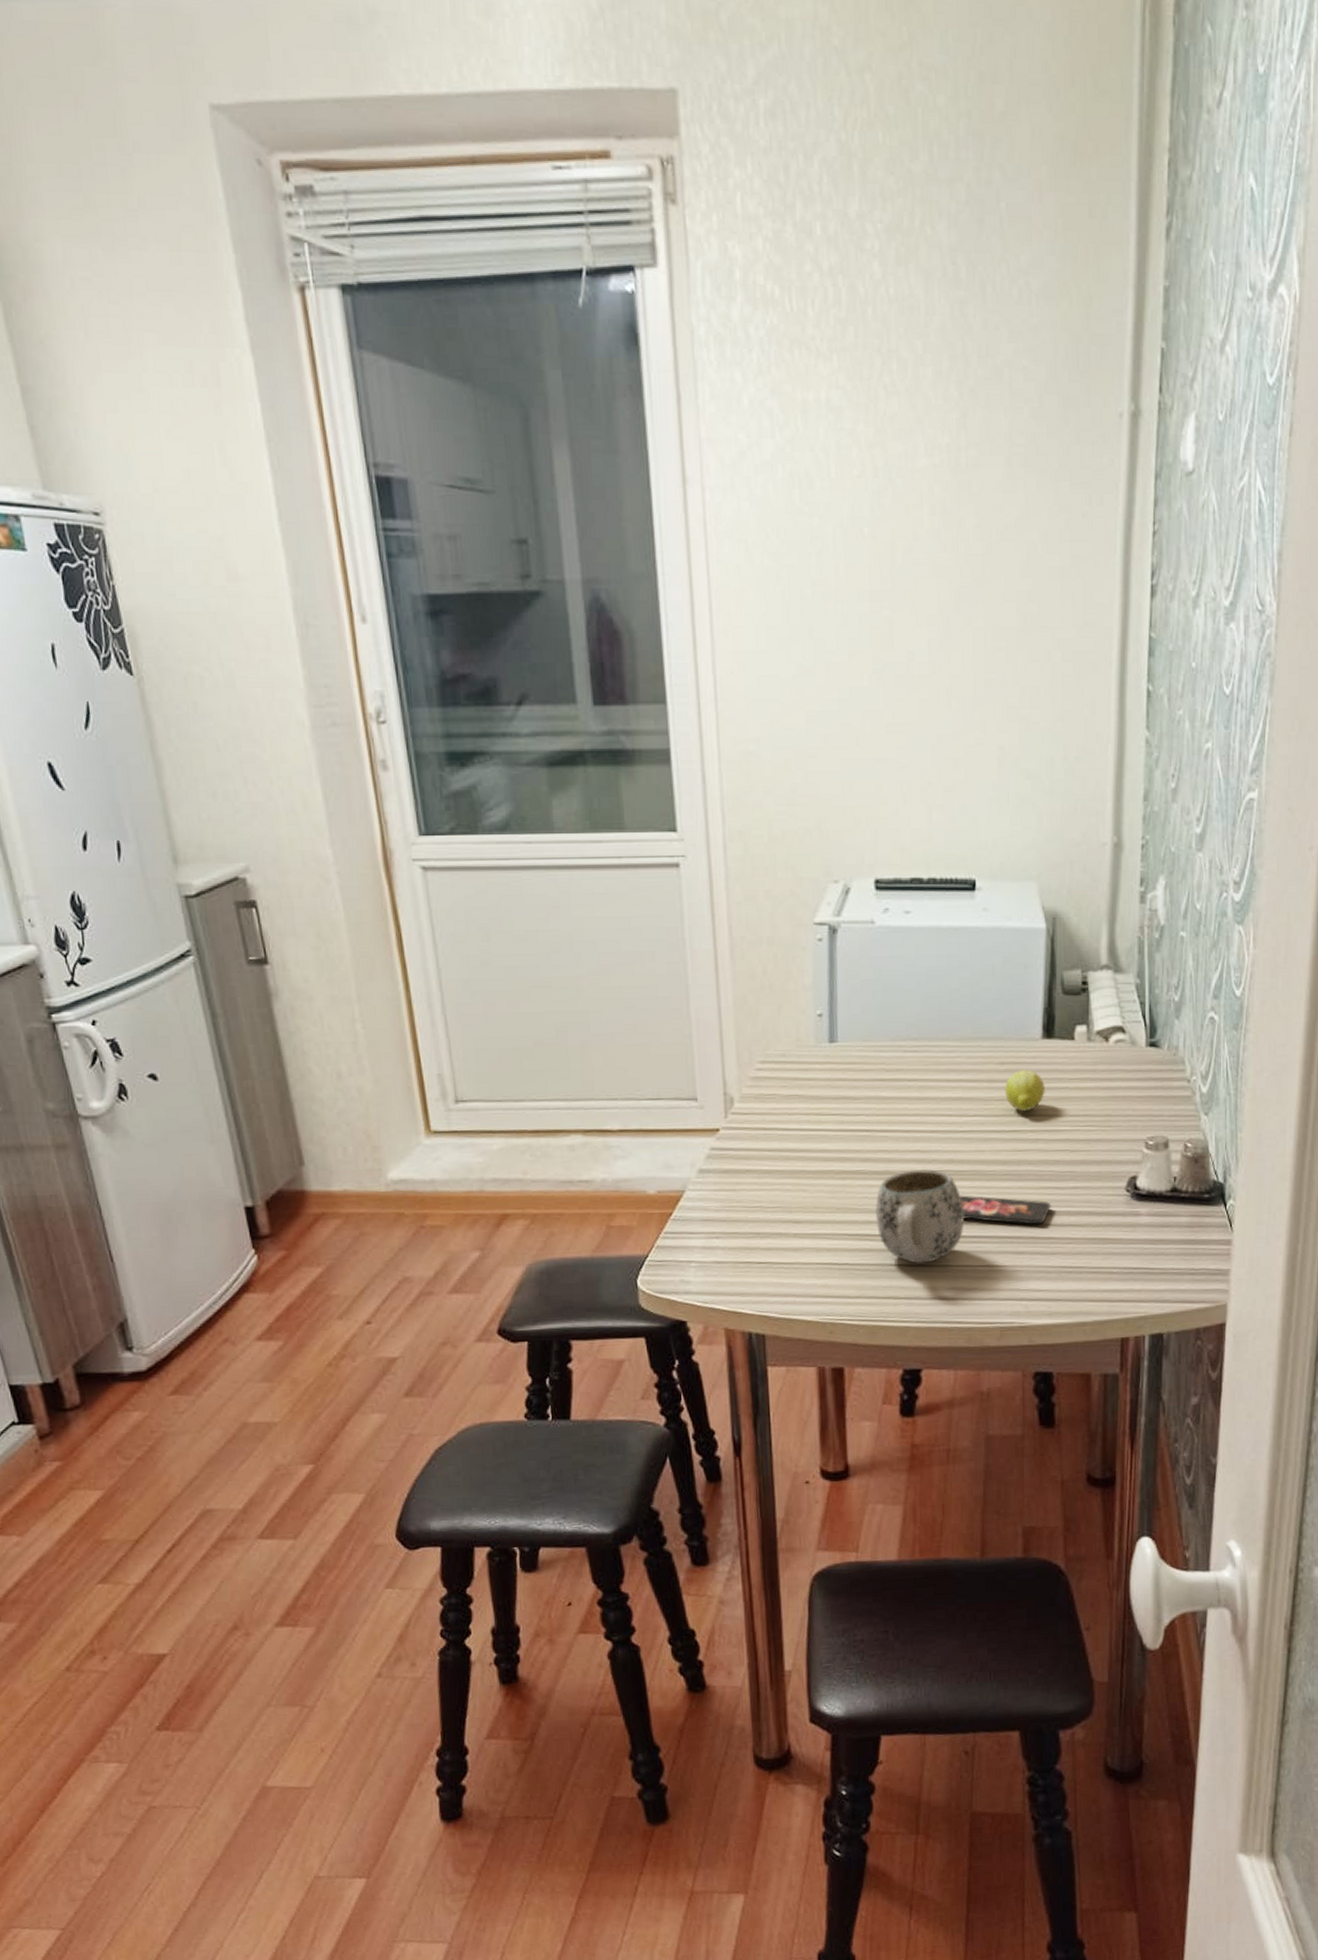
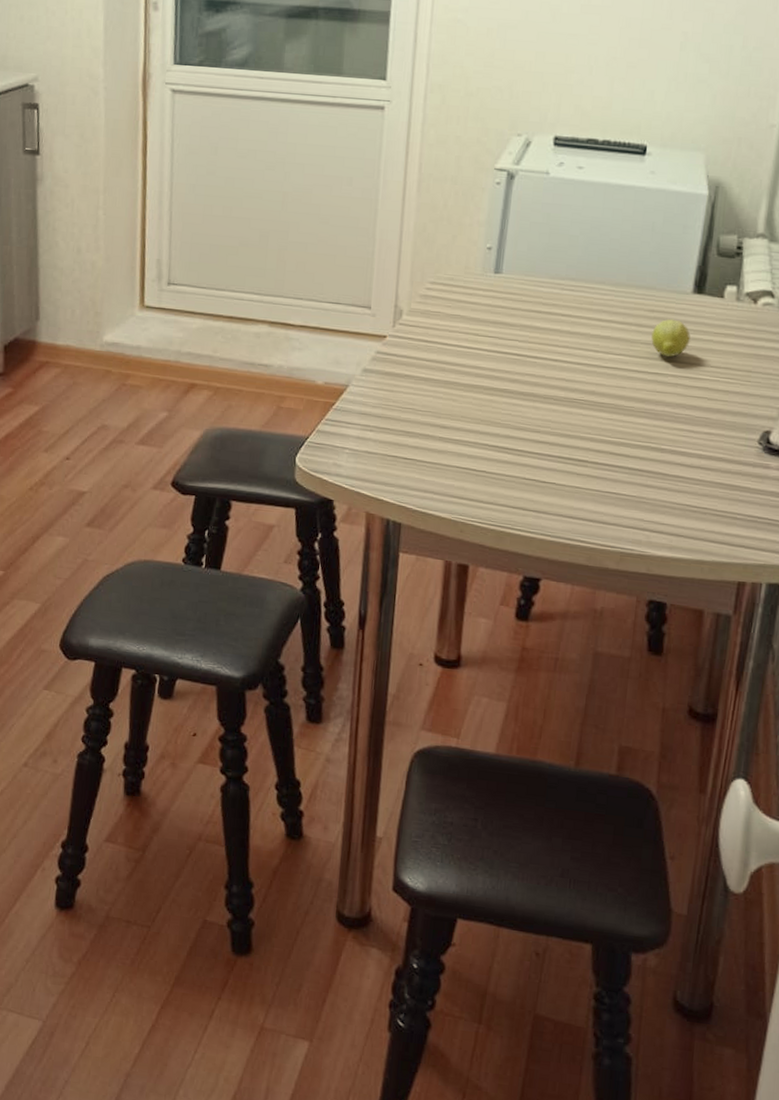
mug: present [875,1169,964,1264] -> none [516,395,599,482]
smartphone: present [960,1195,1051,1225] -> none [597,425,684,463]

